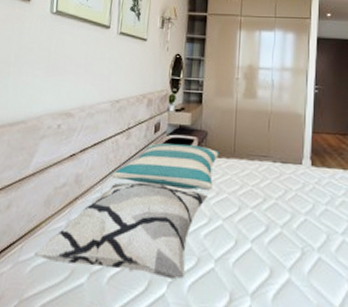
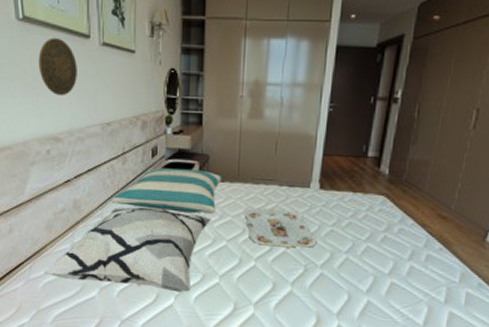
decorative plate: none [62,27,97,76] -> present [38,37,77,96]
serving tray: none [240,185,313,228] -> present [245,208,317,248]

